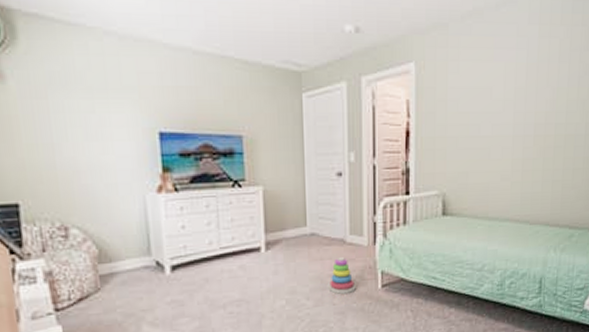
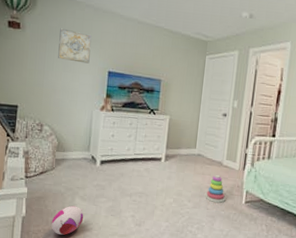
wall art: none [67,72,126,124] -> present [58,28,92,64]

